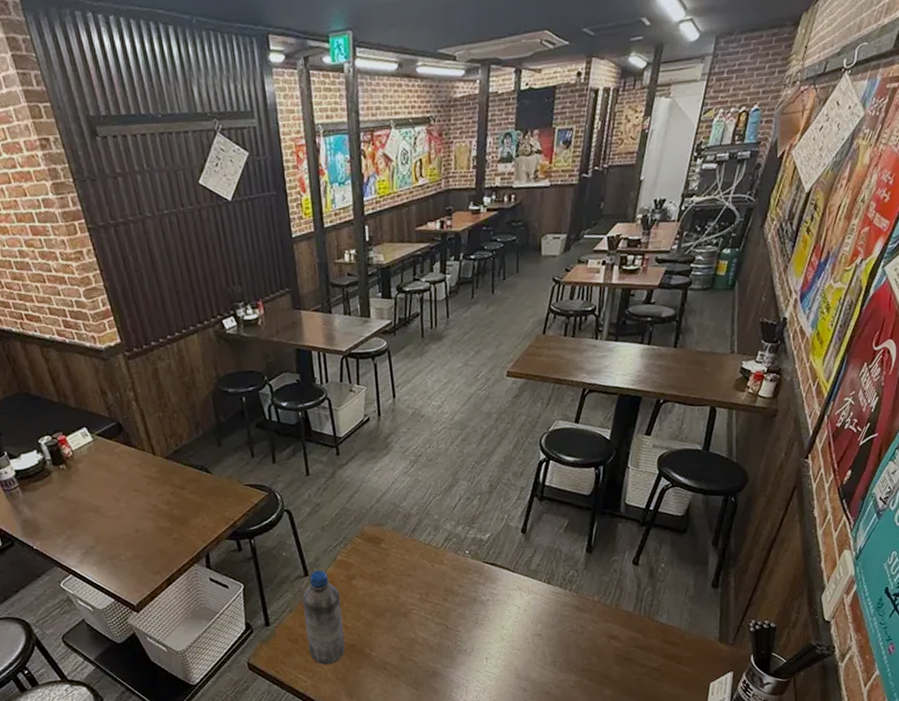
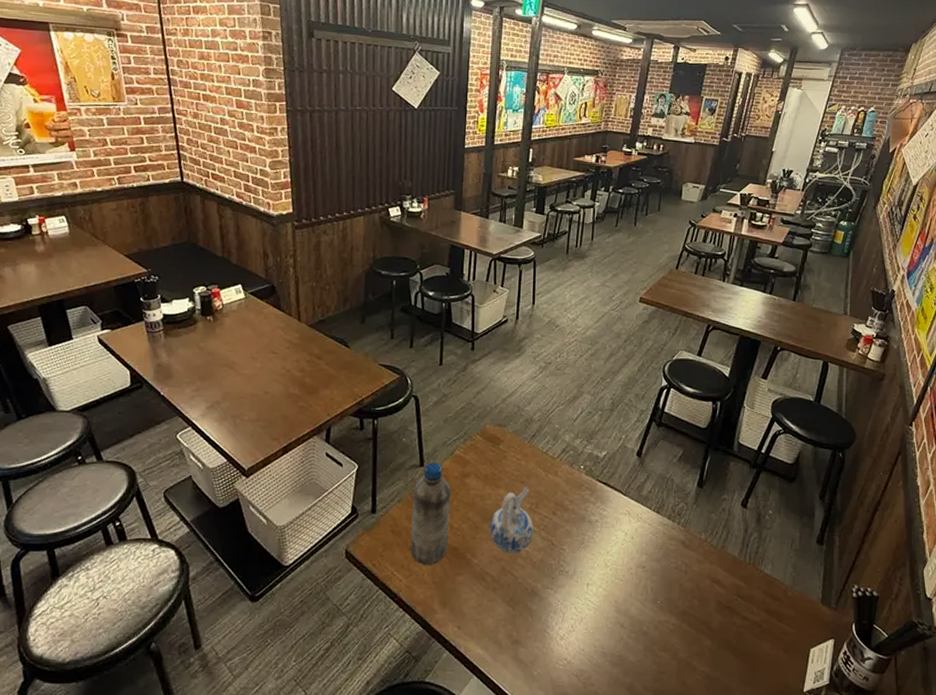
ceramic pitcher: none [383,579,427,642] -> present [489,487,533,553]

